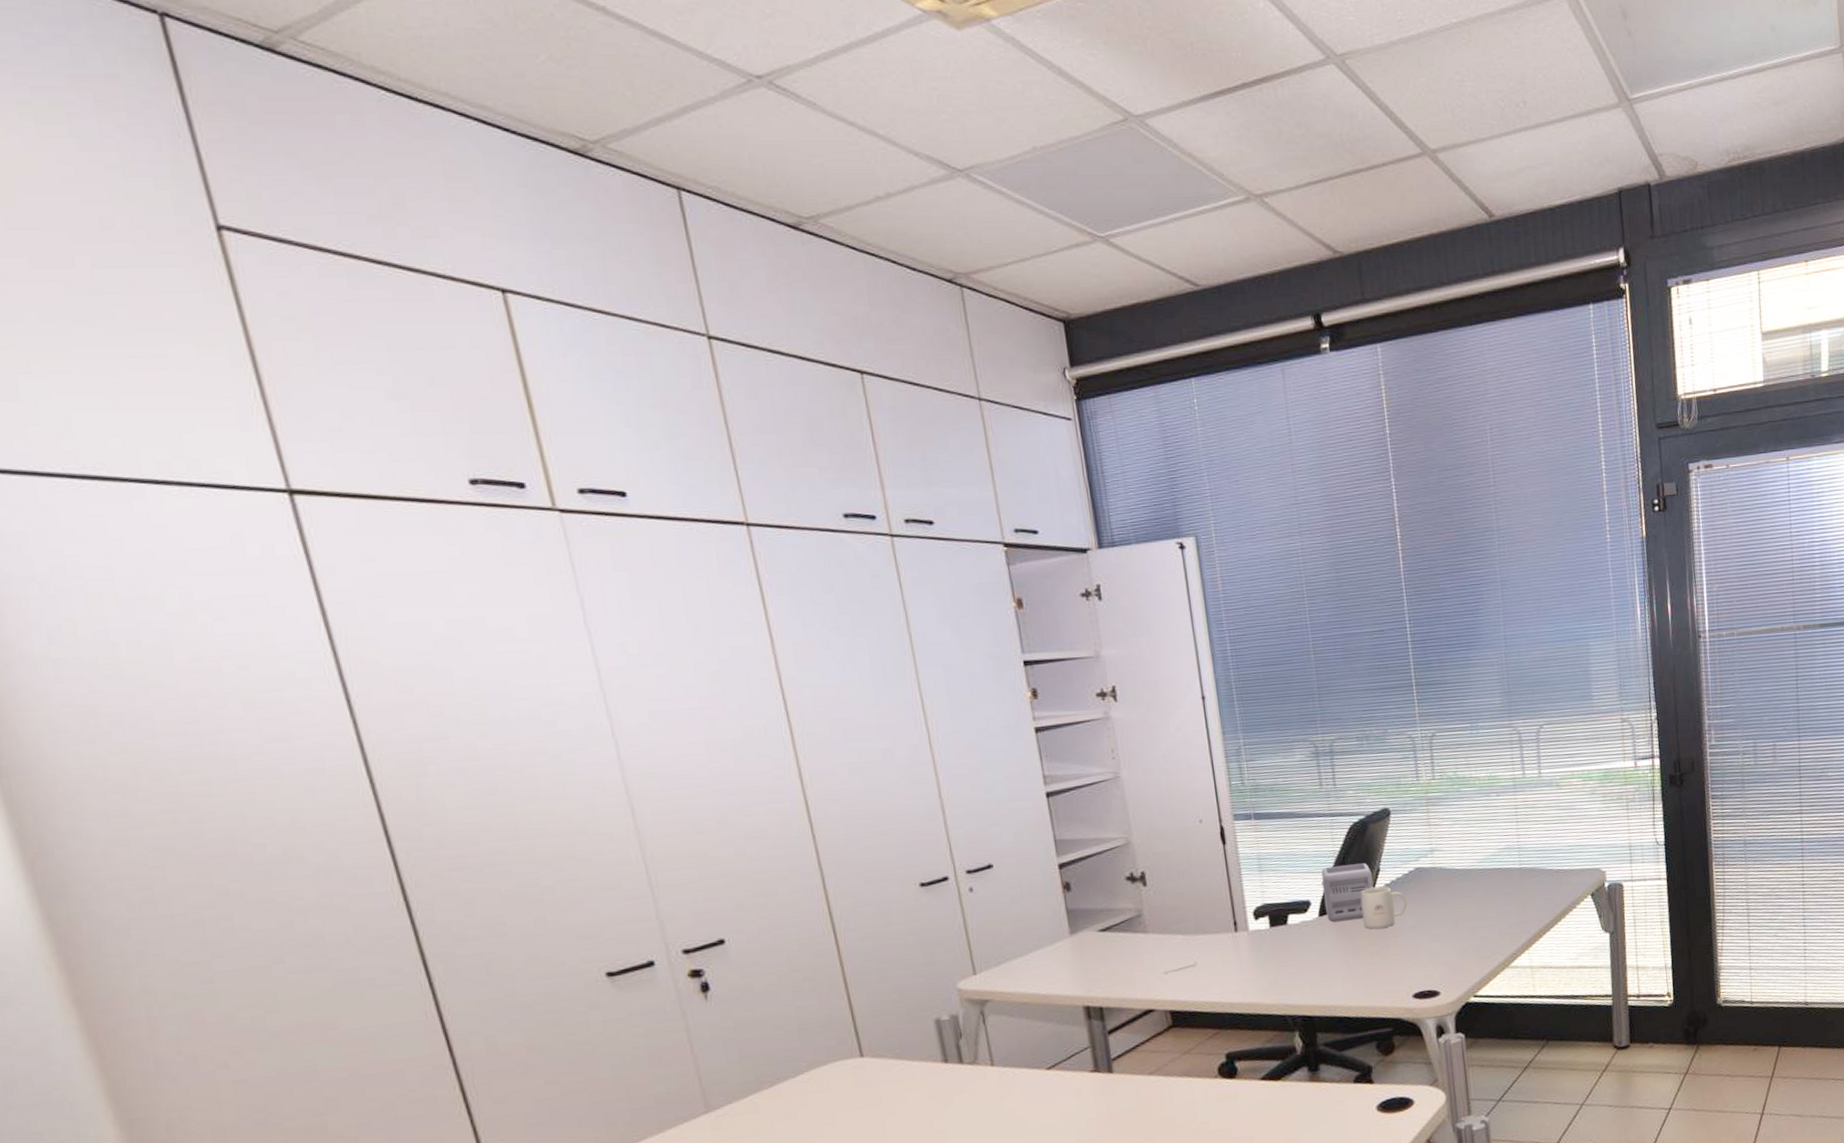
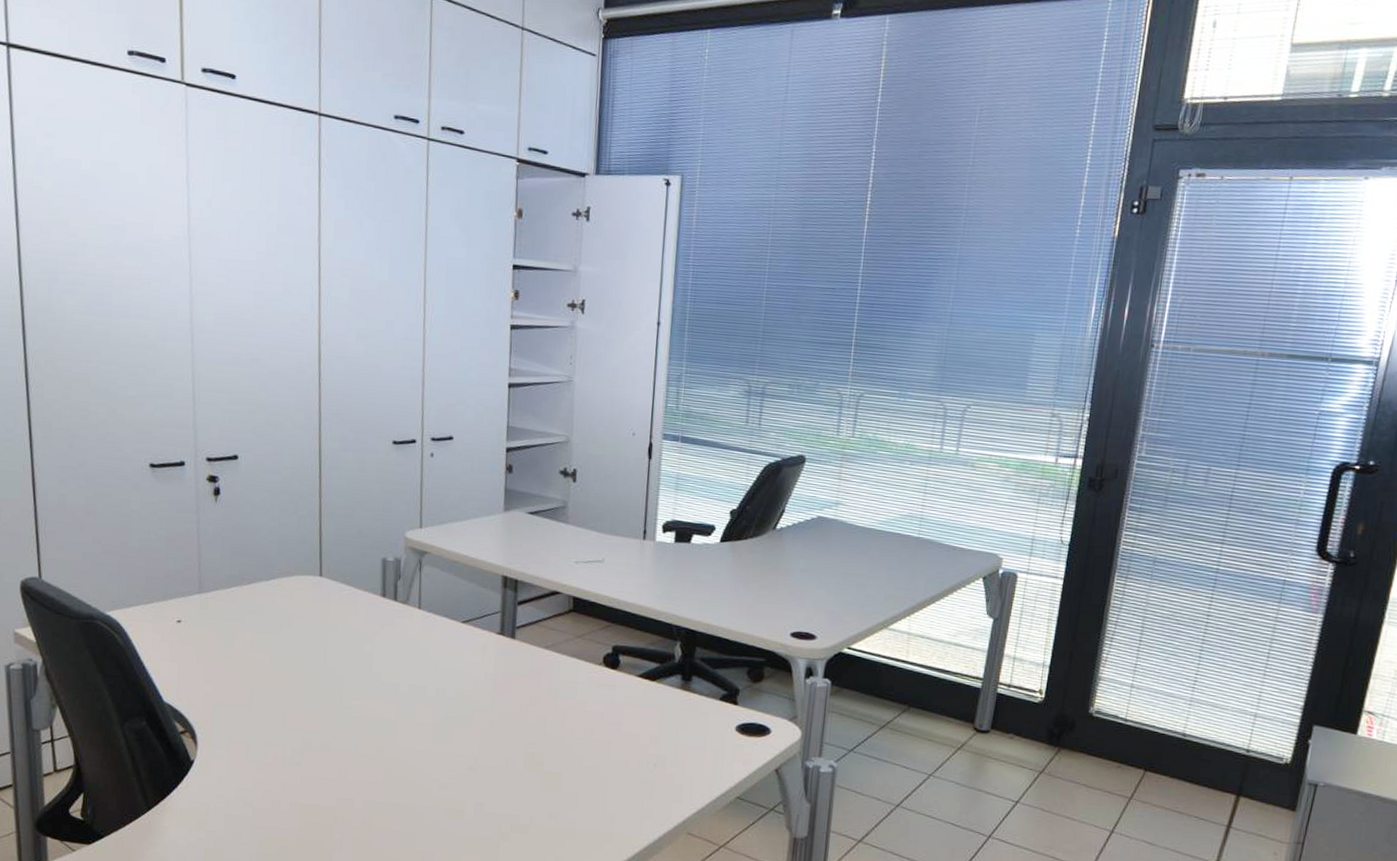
desk organizer: present [1321,863,1373,922] -> none [727,499,777,552]
mug: present [1360,886,1407,929] -> none [759,525,804,566]

